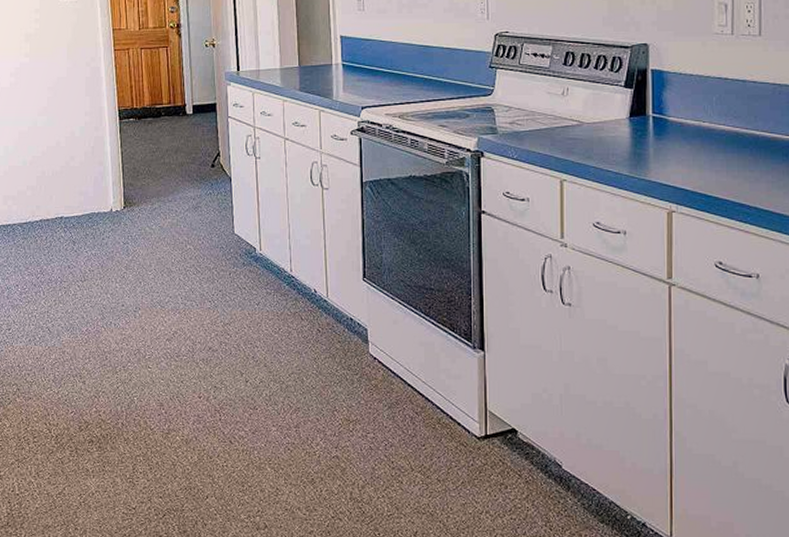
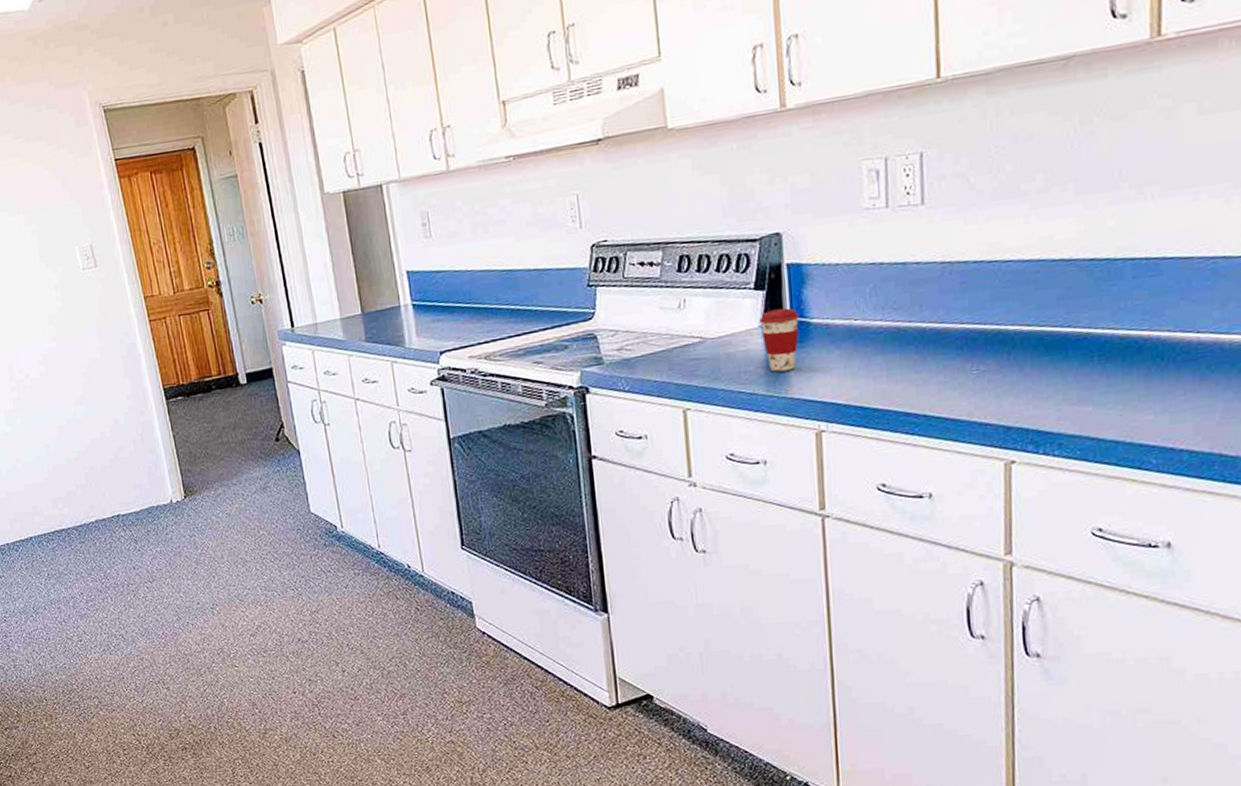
coffee cup: none [627,105,660,157] -> present [759,307,800,372]

